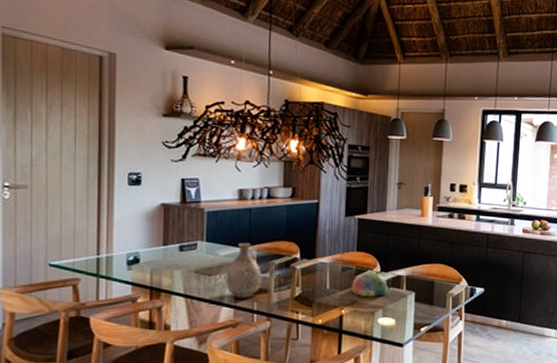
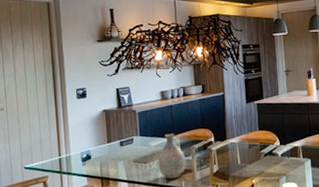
bowl: present [351,272,388,297] -> none [258,146,288,168]

